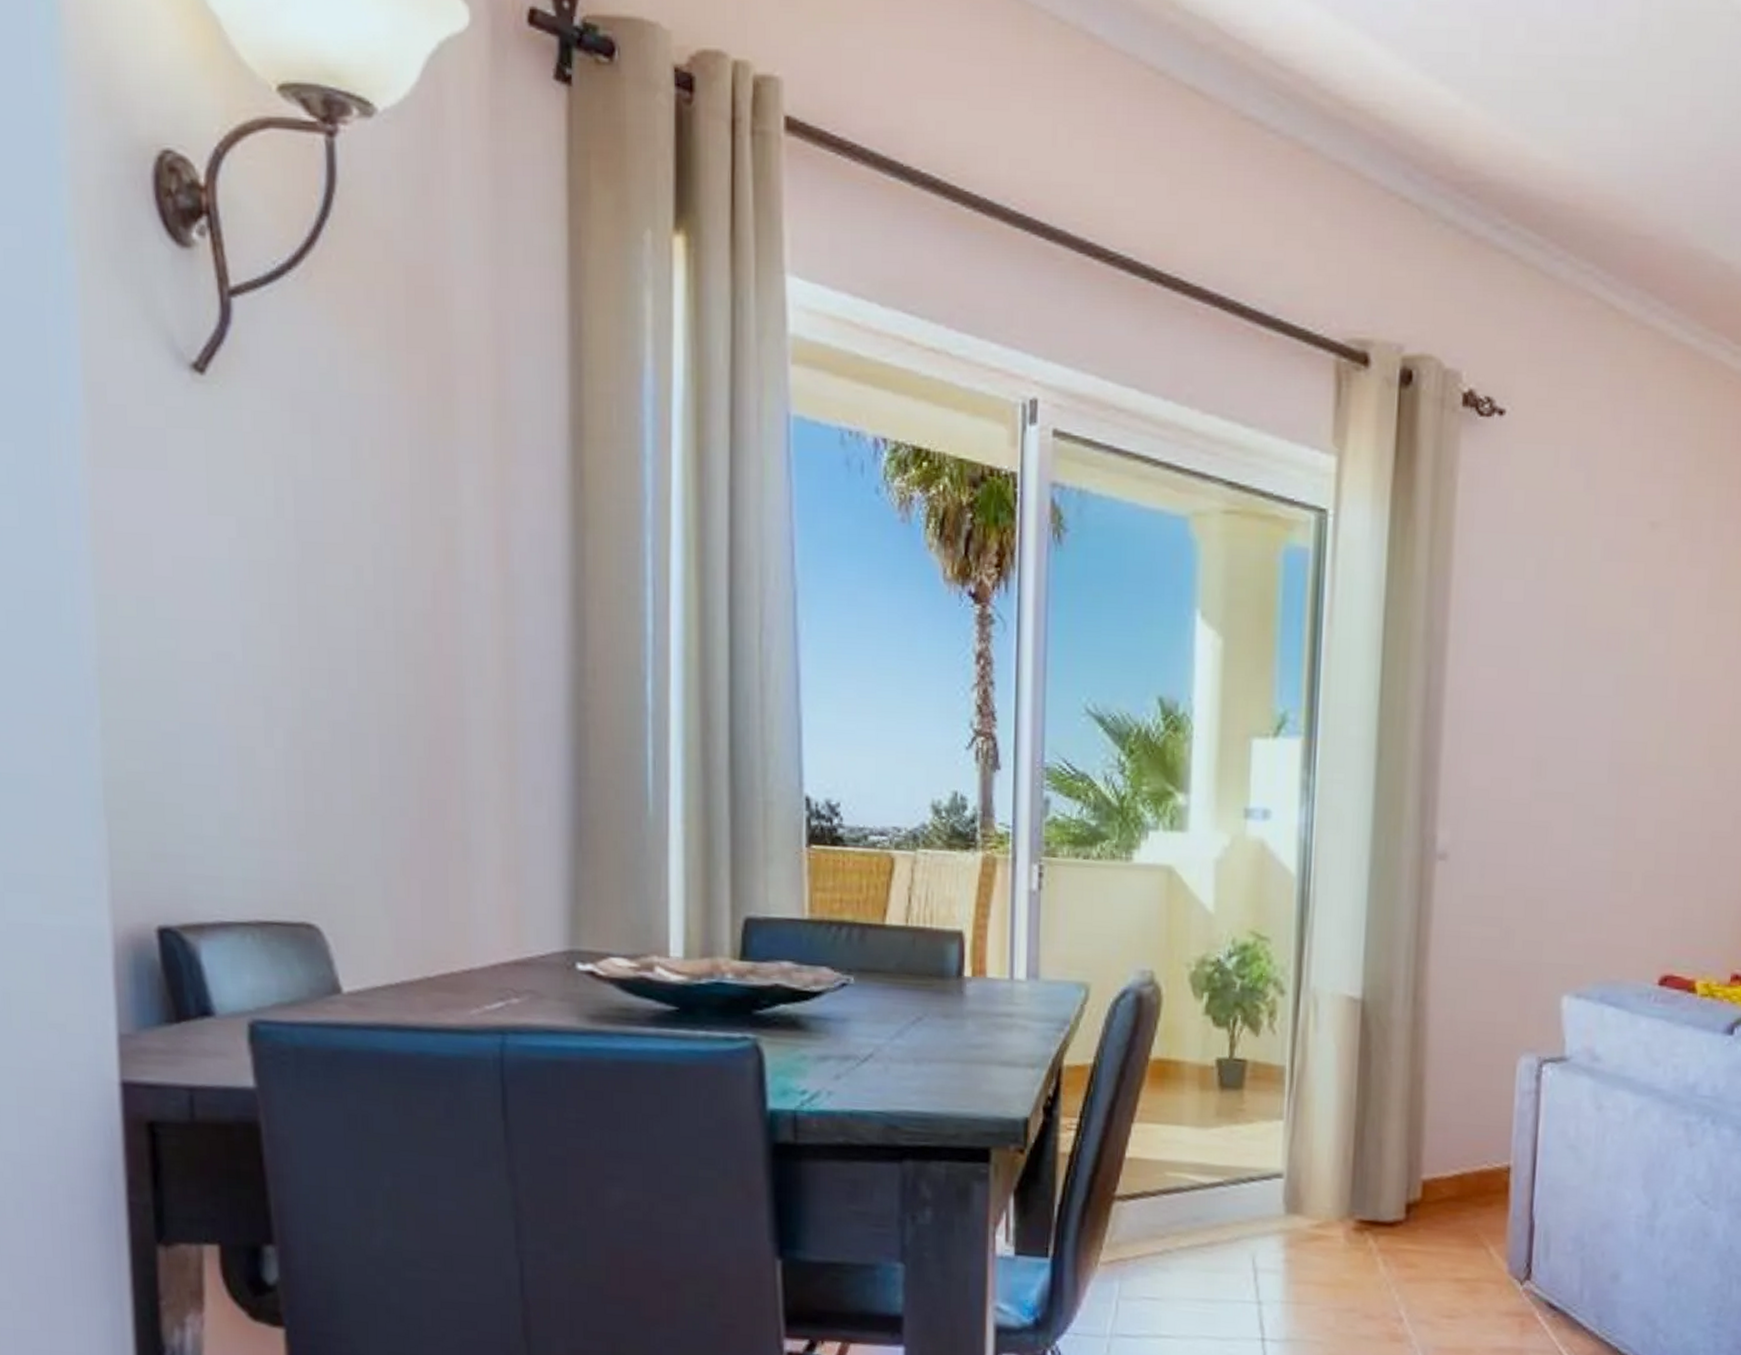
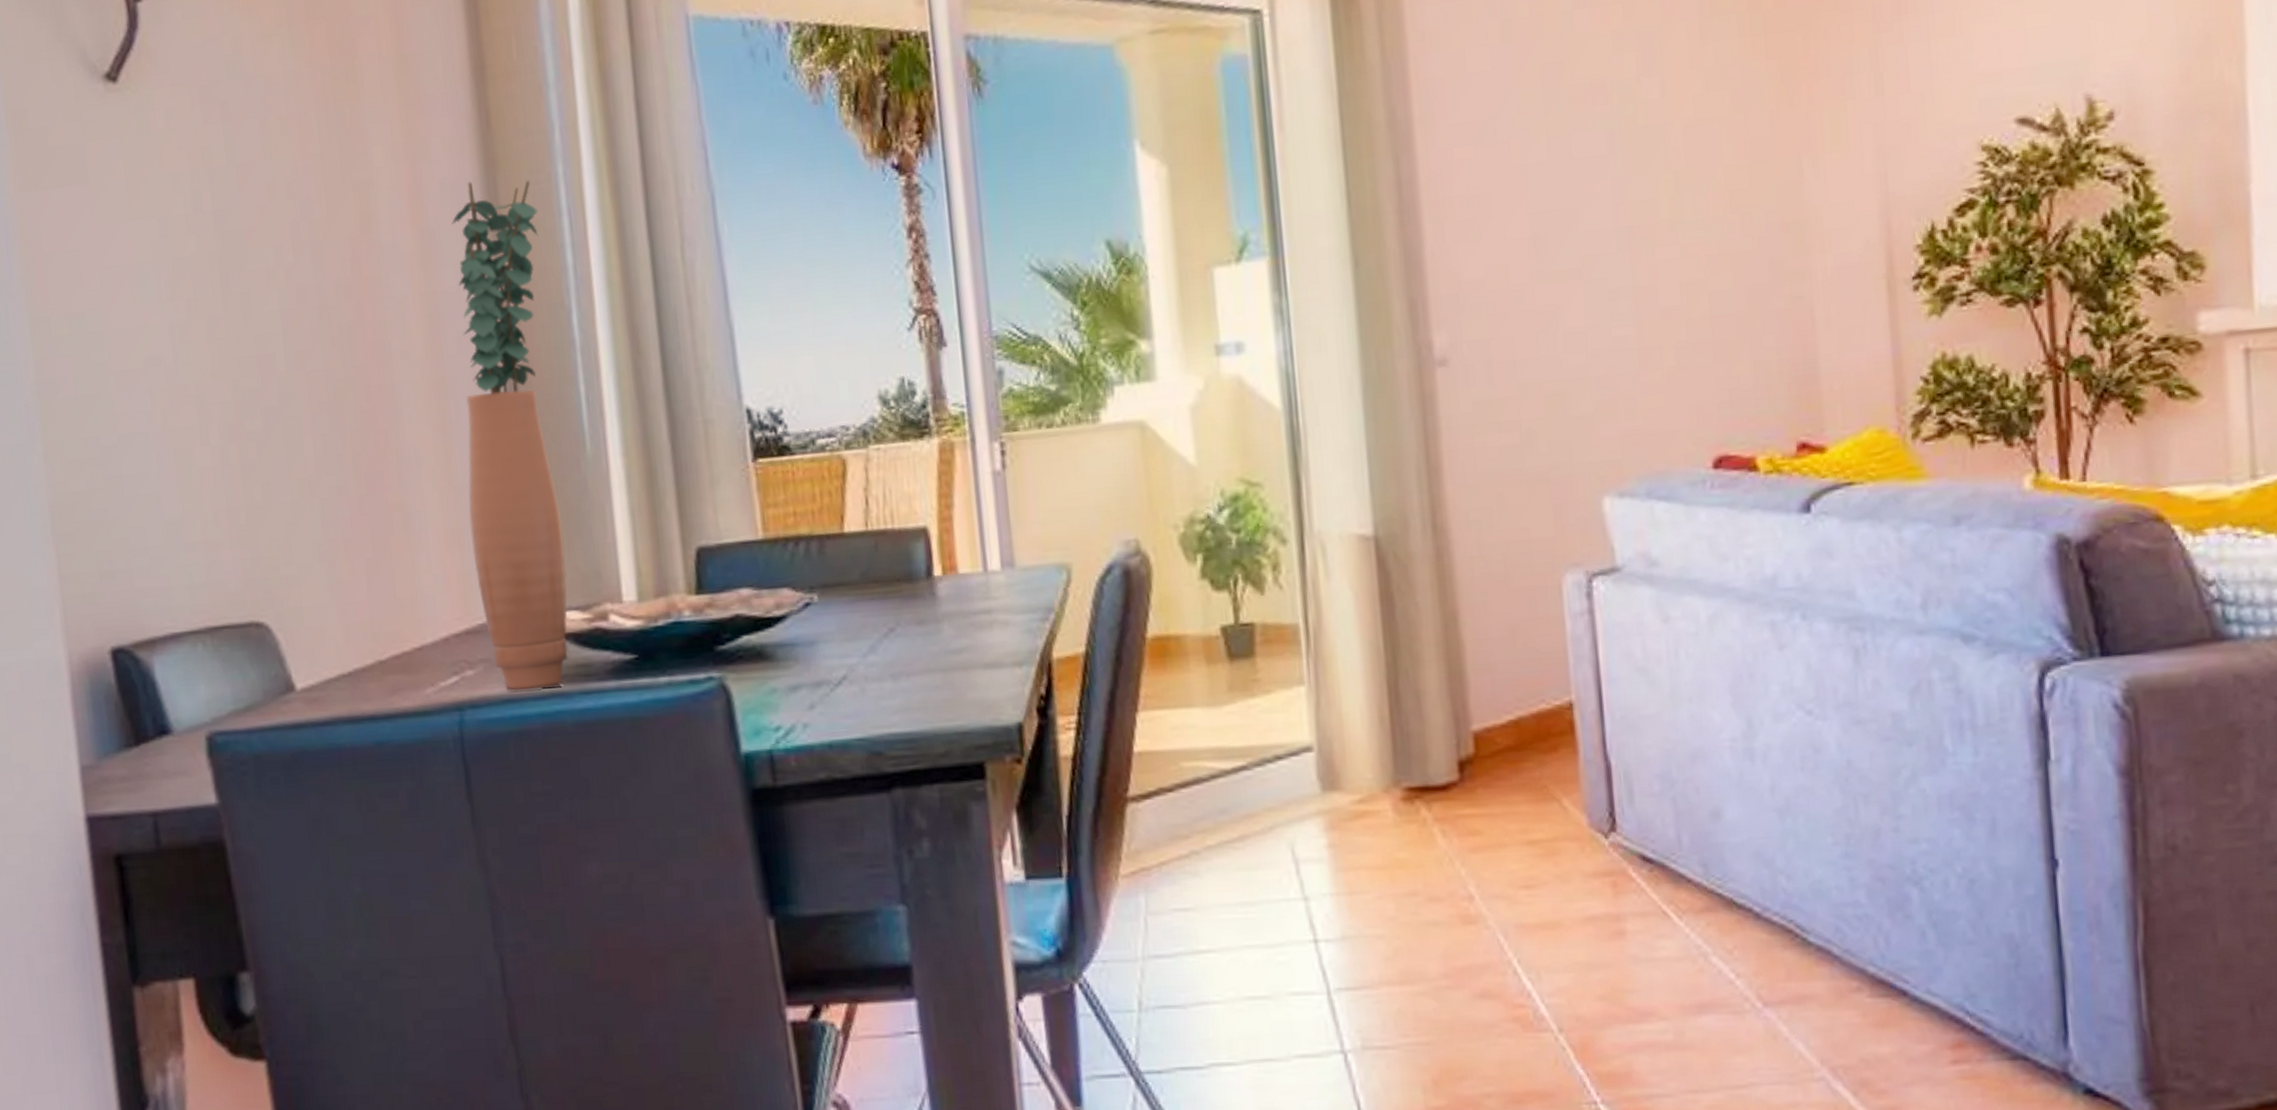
vase: none [528,536,623,1026] -> present [451,179,569,692]

